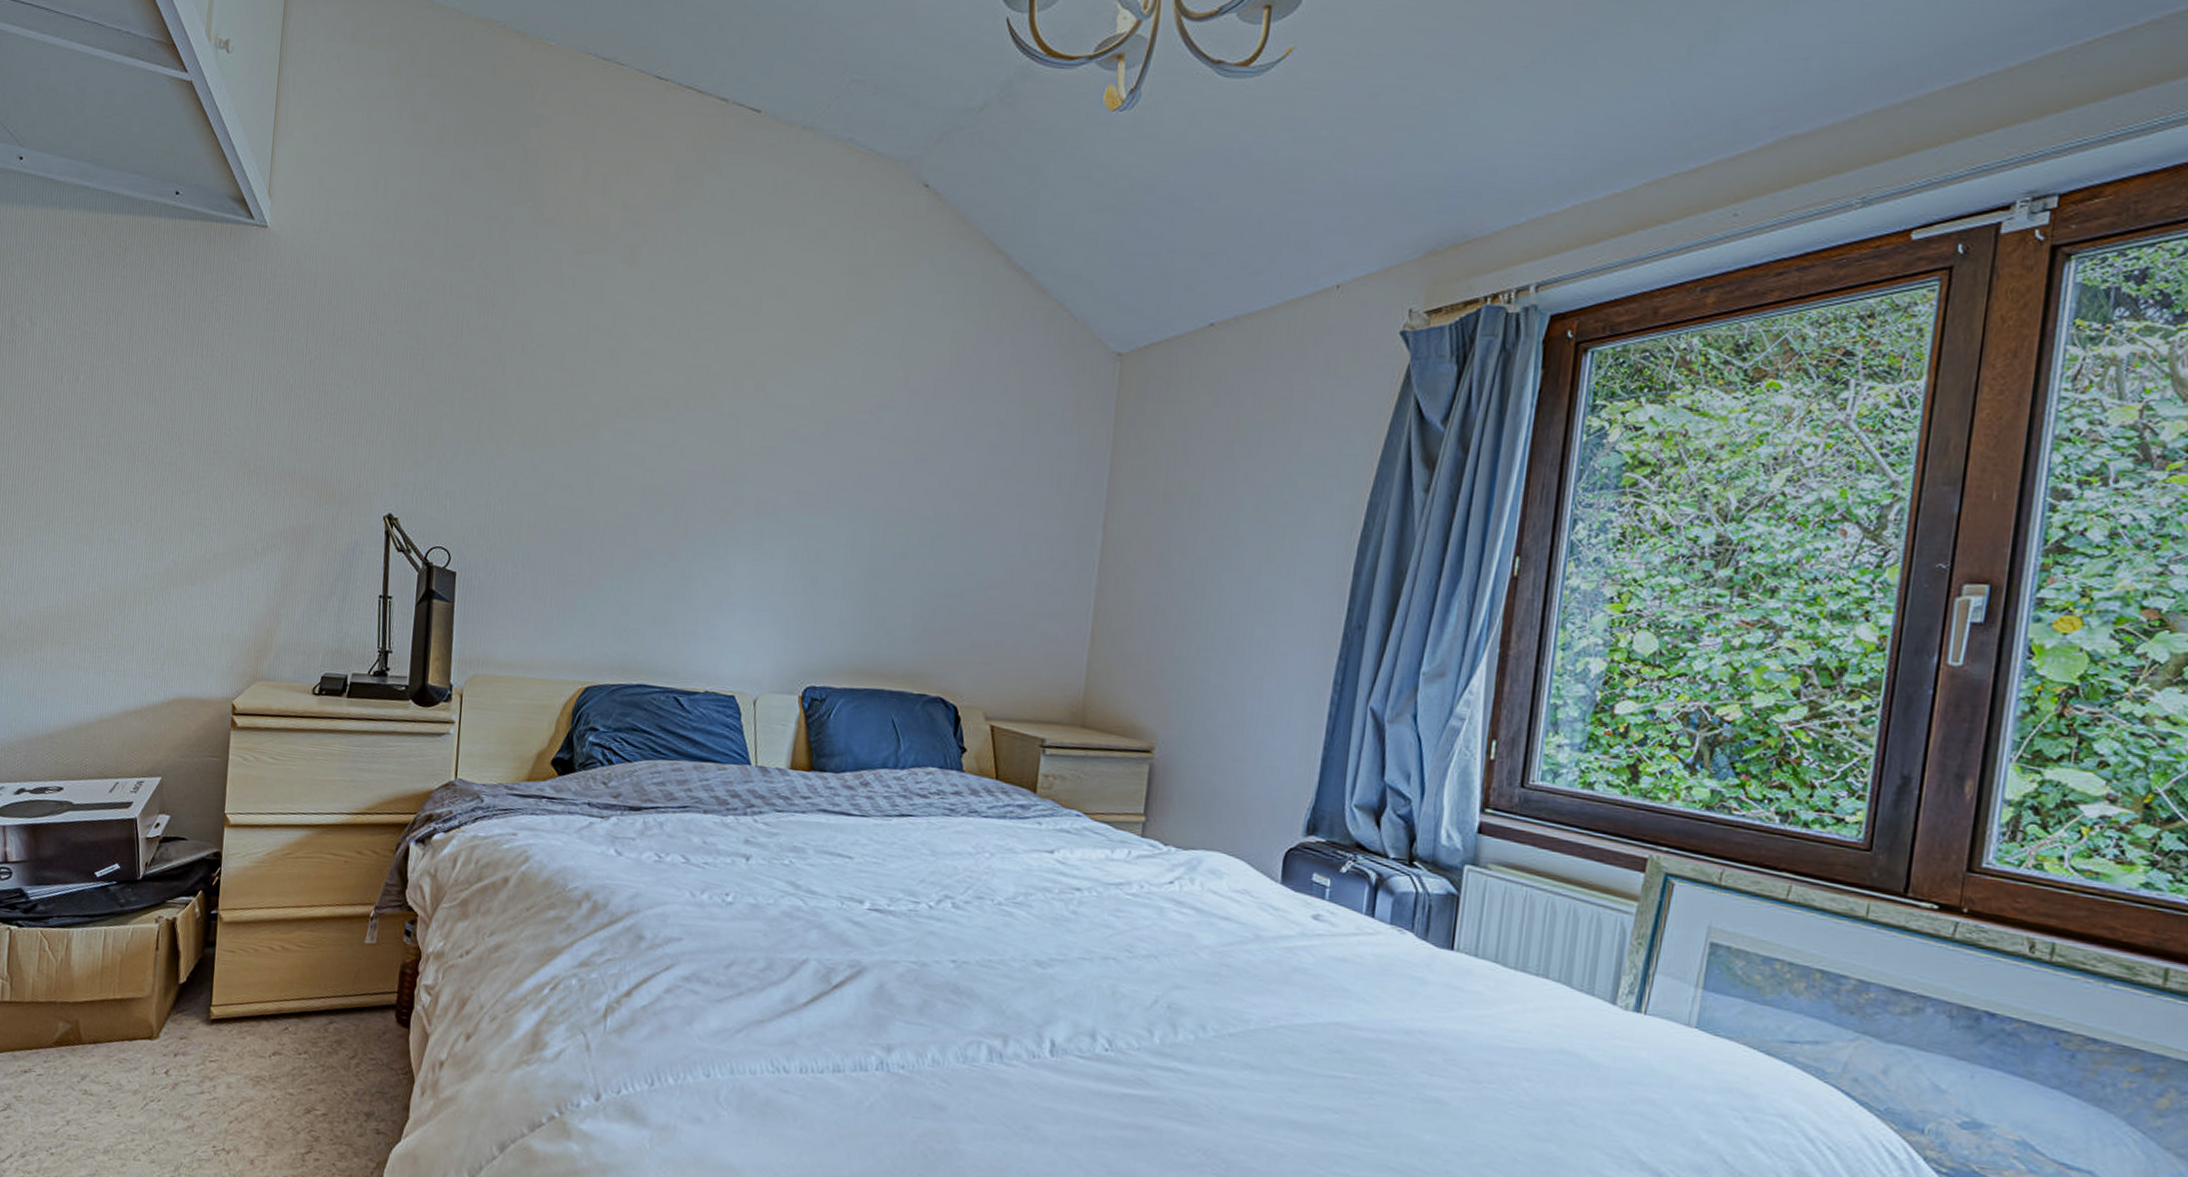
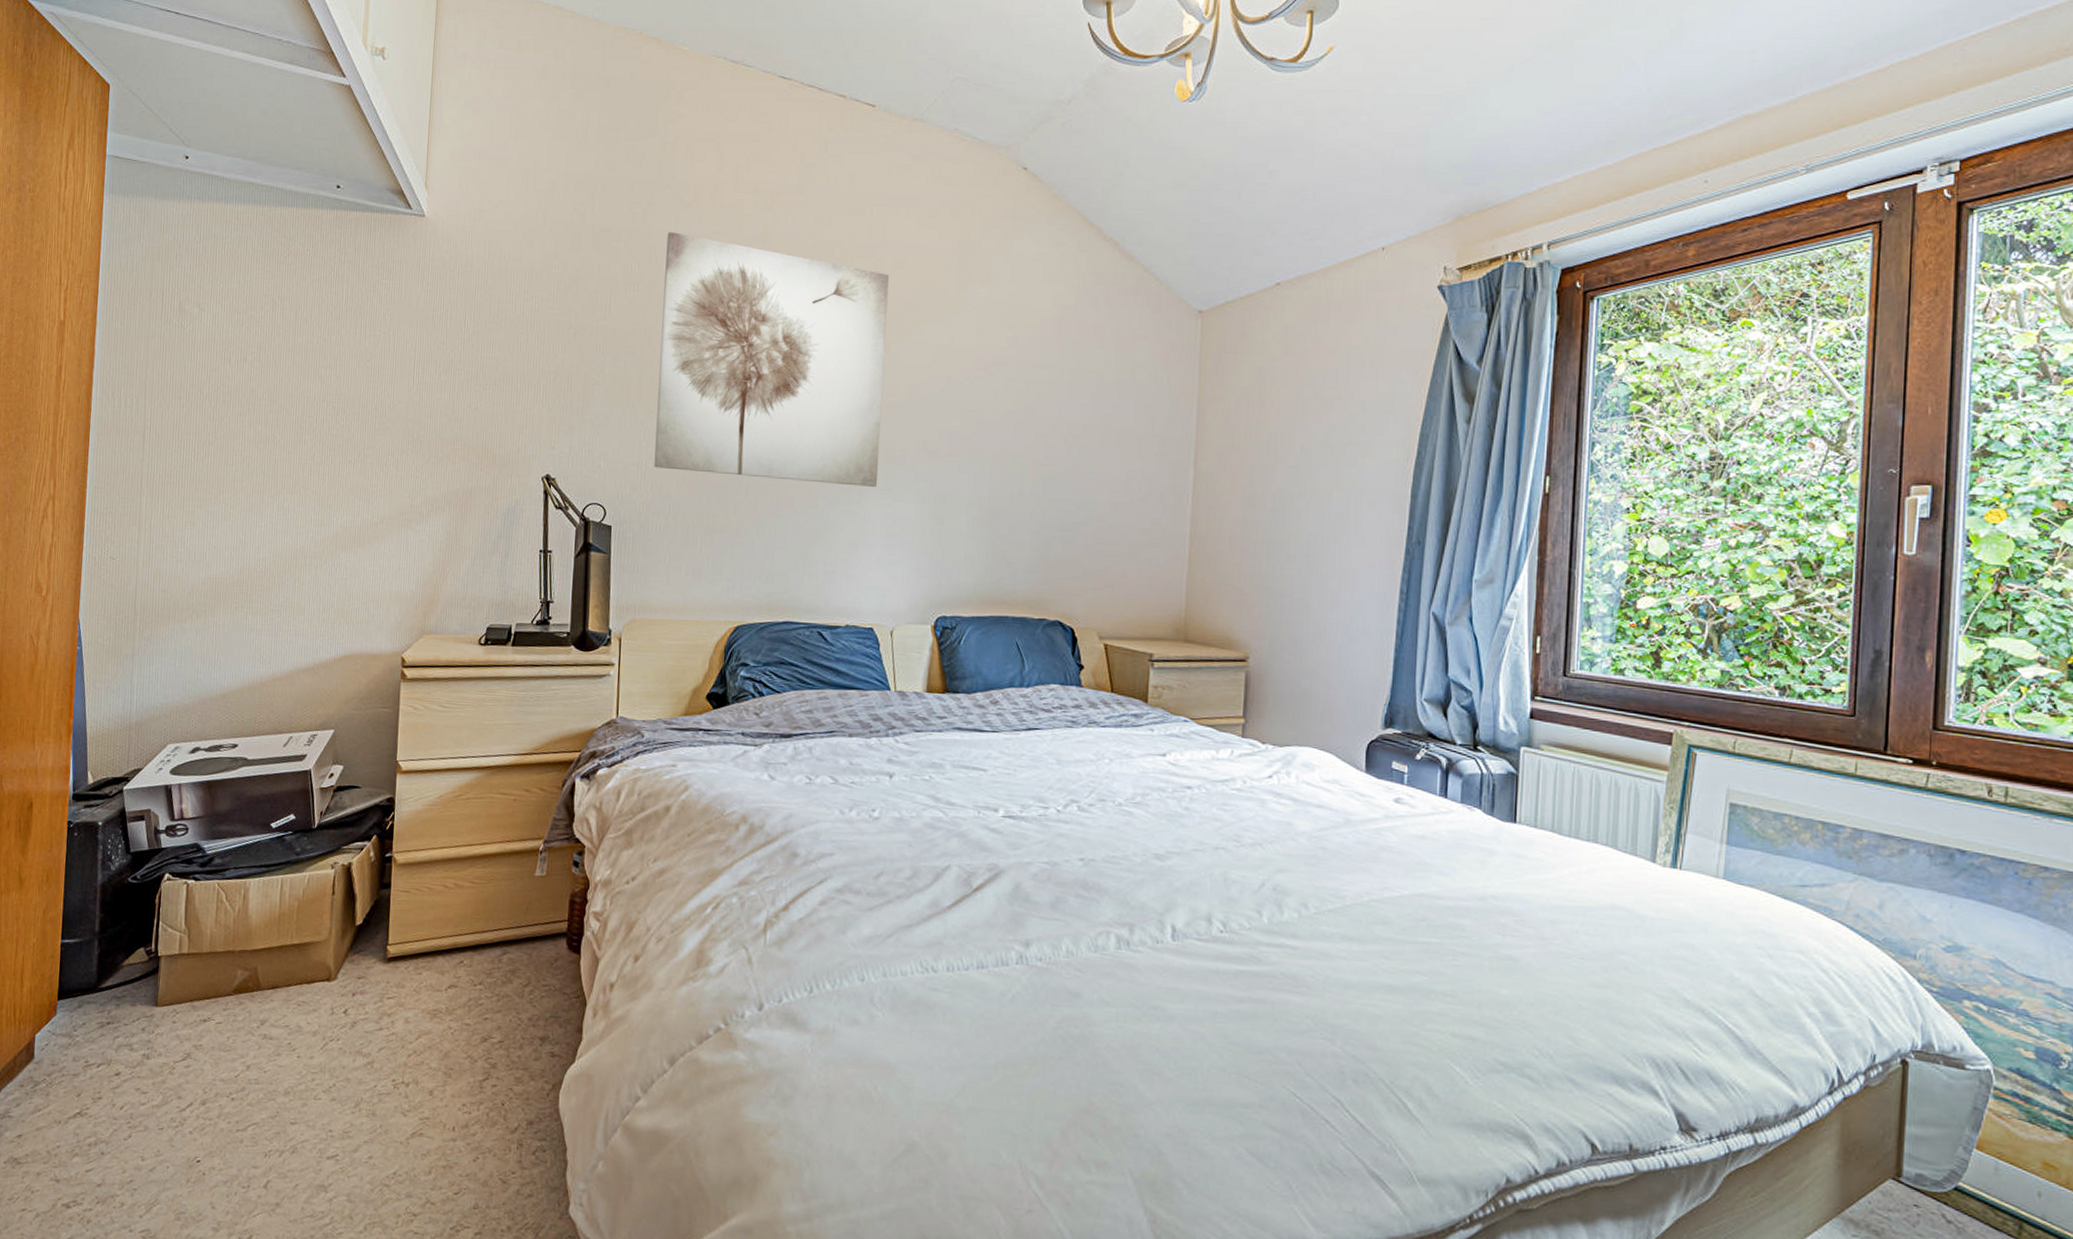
wall art: none [503,249,768,540] -> present [654,231,889,487]

